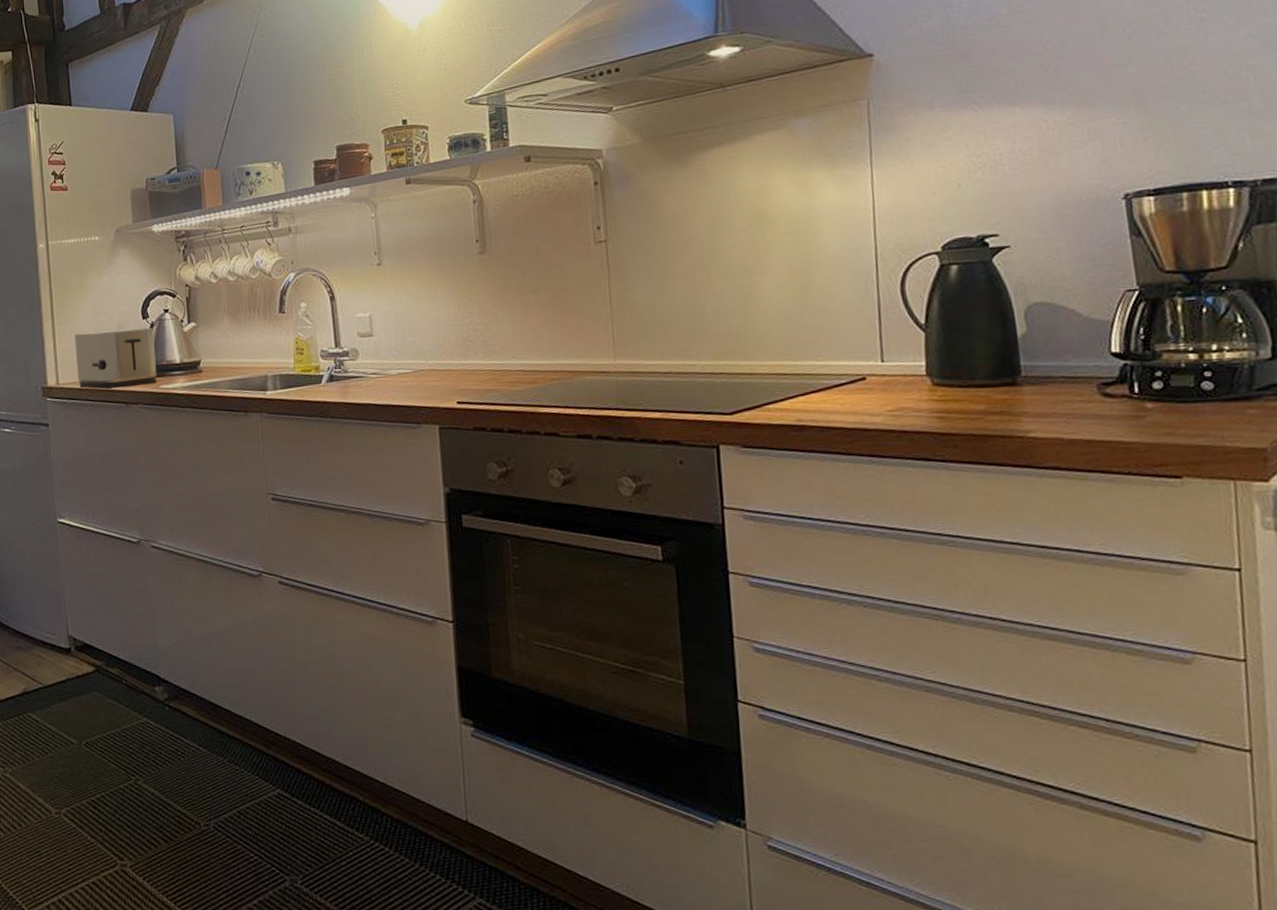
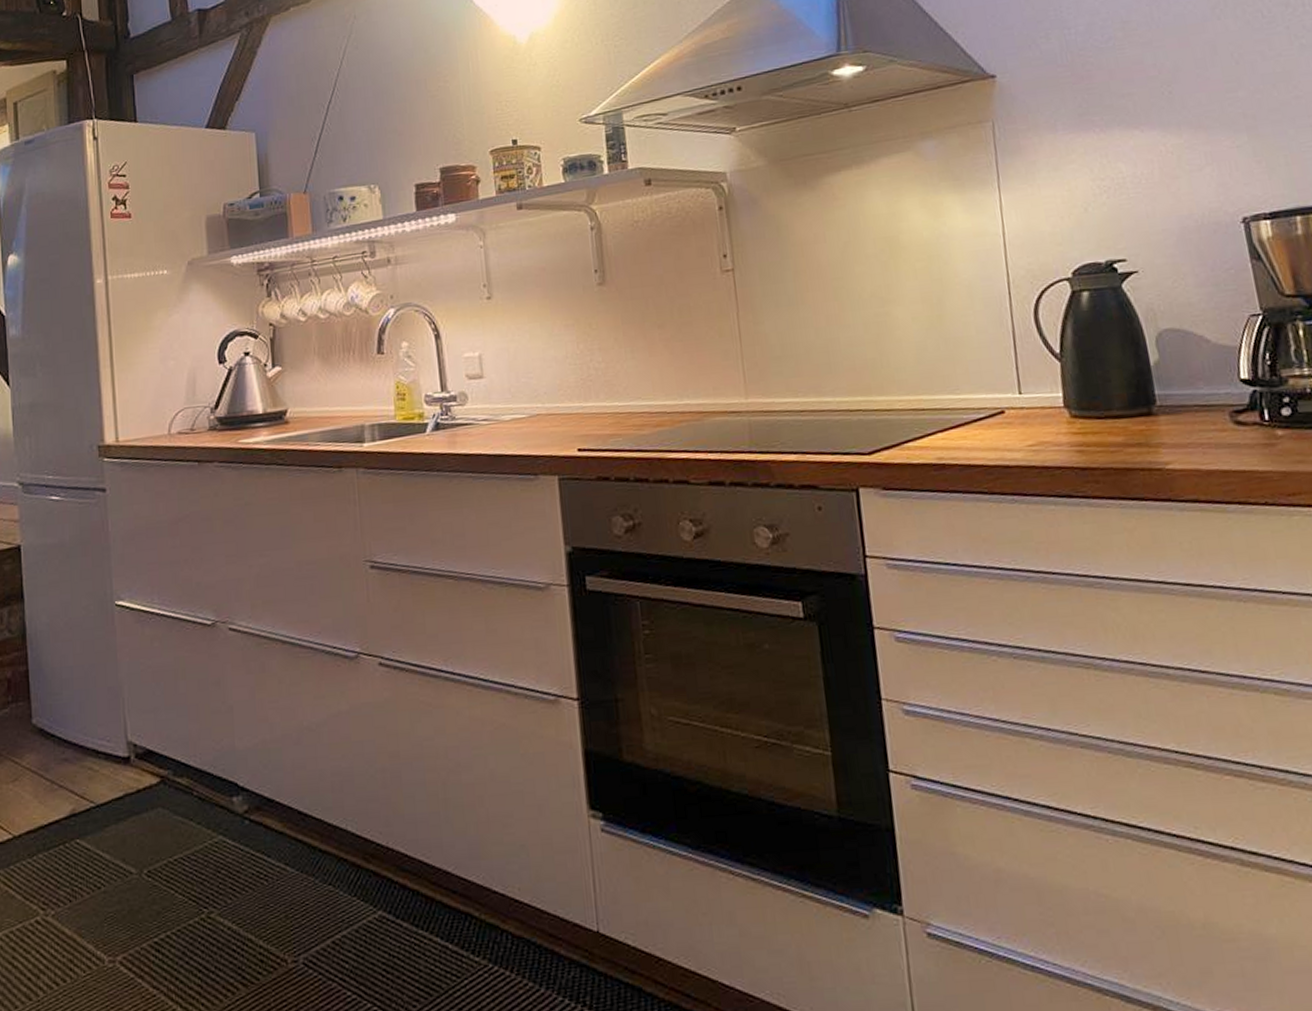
toaster: present [74,327,157,389] -> none [138,373,236,446]

